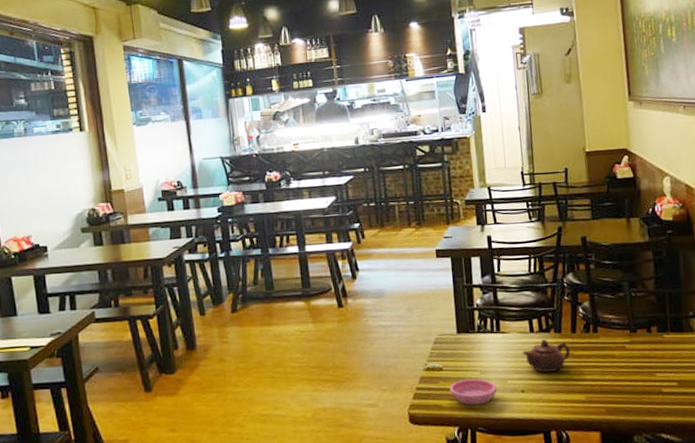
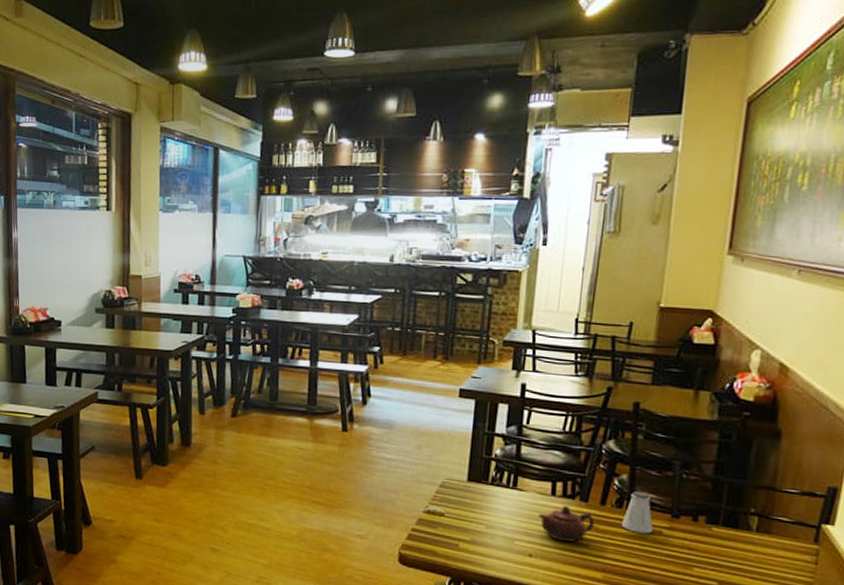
saucer: present [450,378,497,405] -> none [448,530,501,560]
saltshaker: none [592,314,619,352] -> present [622,490,654,534]

